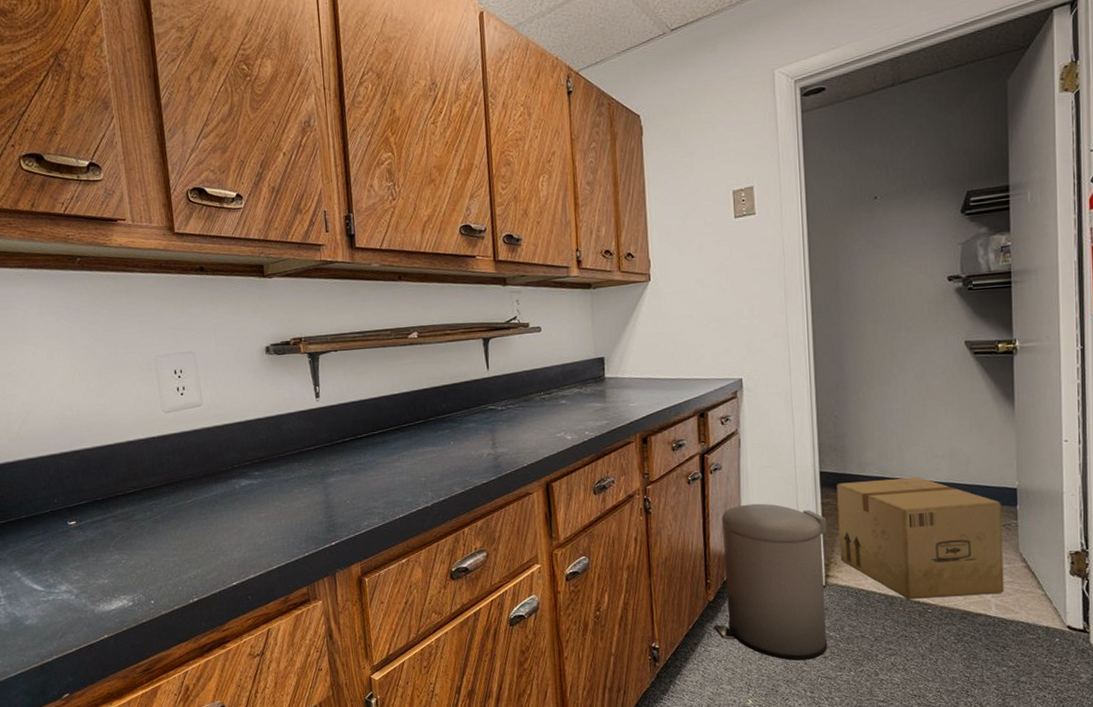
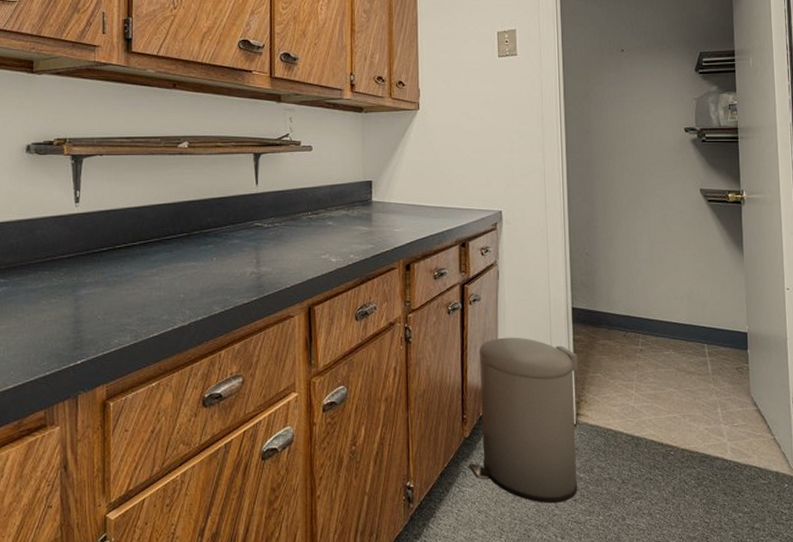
cardboard box: present [837,476,1004,599] -> none [587,317,738,441]

